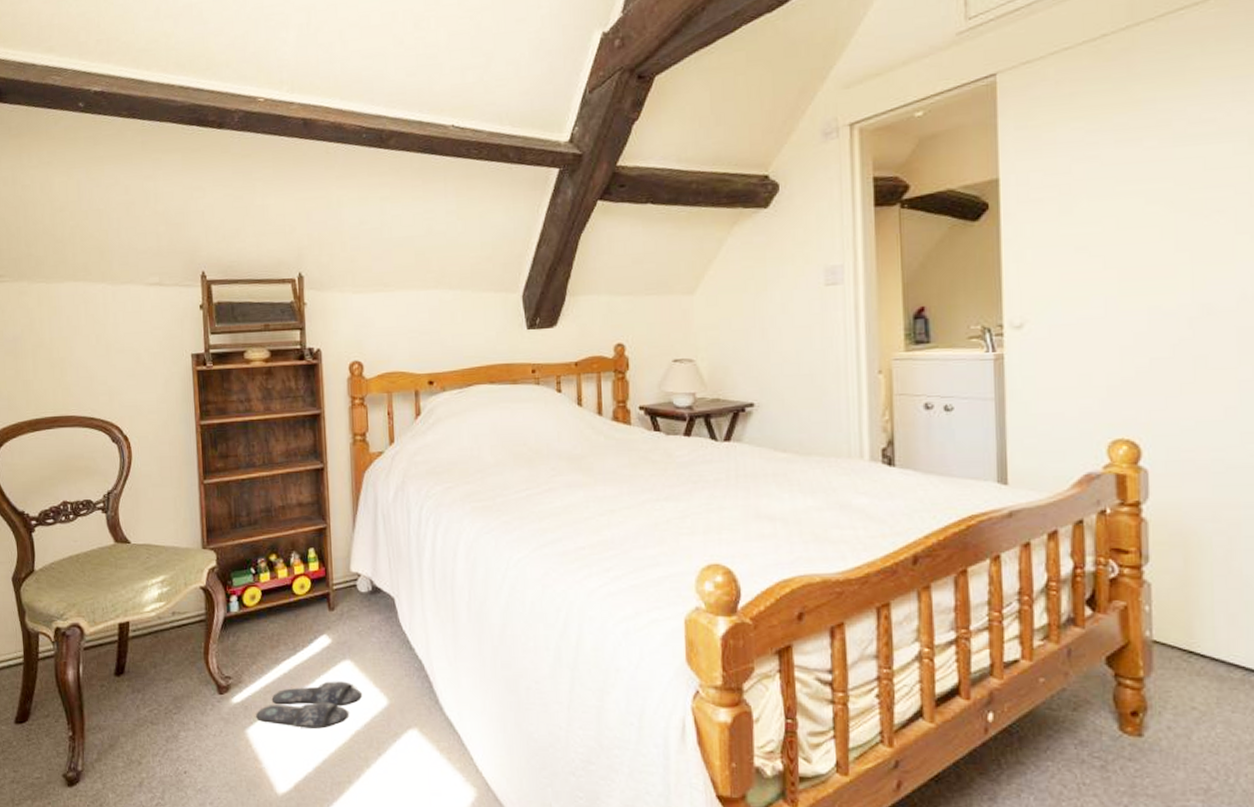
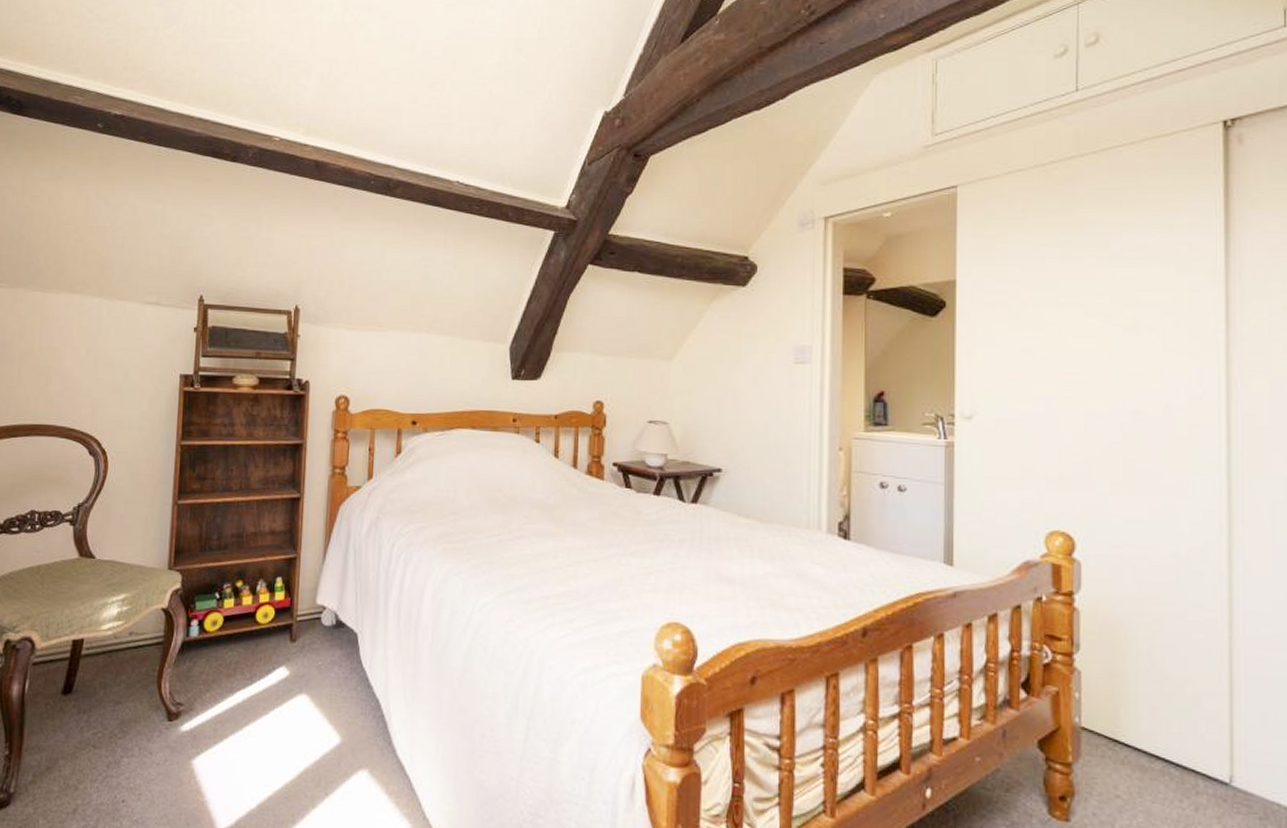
slippers: present [256,681,362,728] -> none [204,714,314,763]

